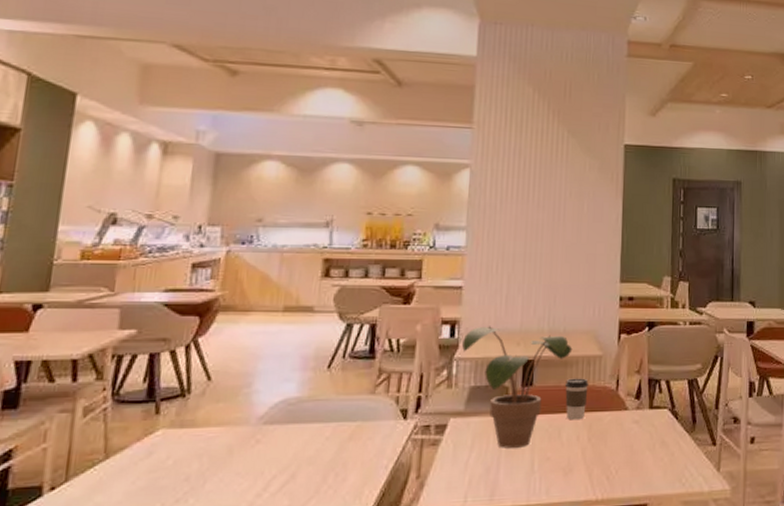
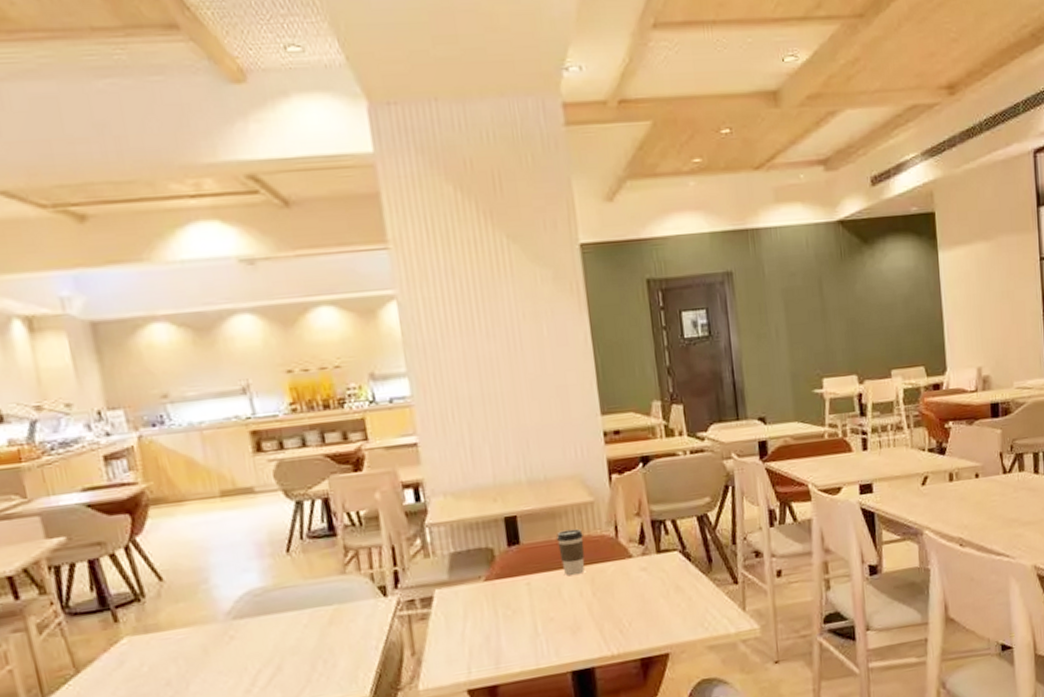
potted plant: present [462,326,573,448] -> none [431,484,559,614]

